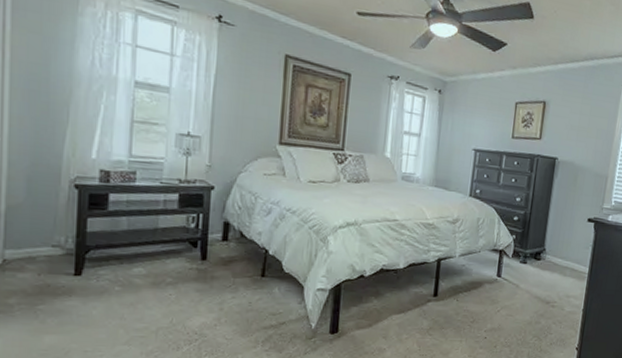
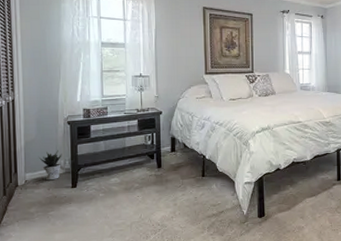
potted plant: none [25,222,63,263] -> present [38,150,62,181]

